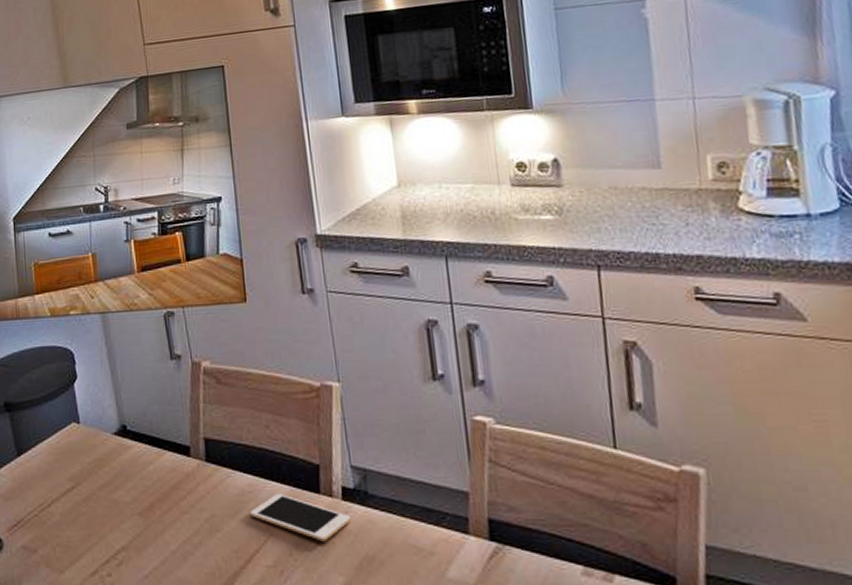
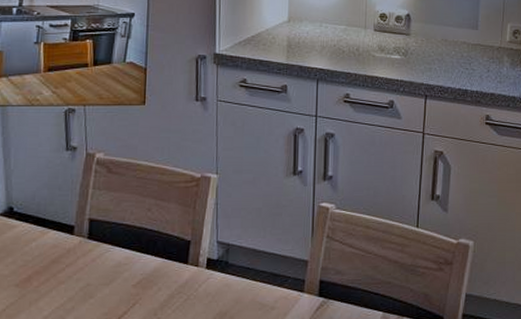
cell phone: present [250,494,351,542] -> none [123,265,211,303]

